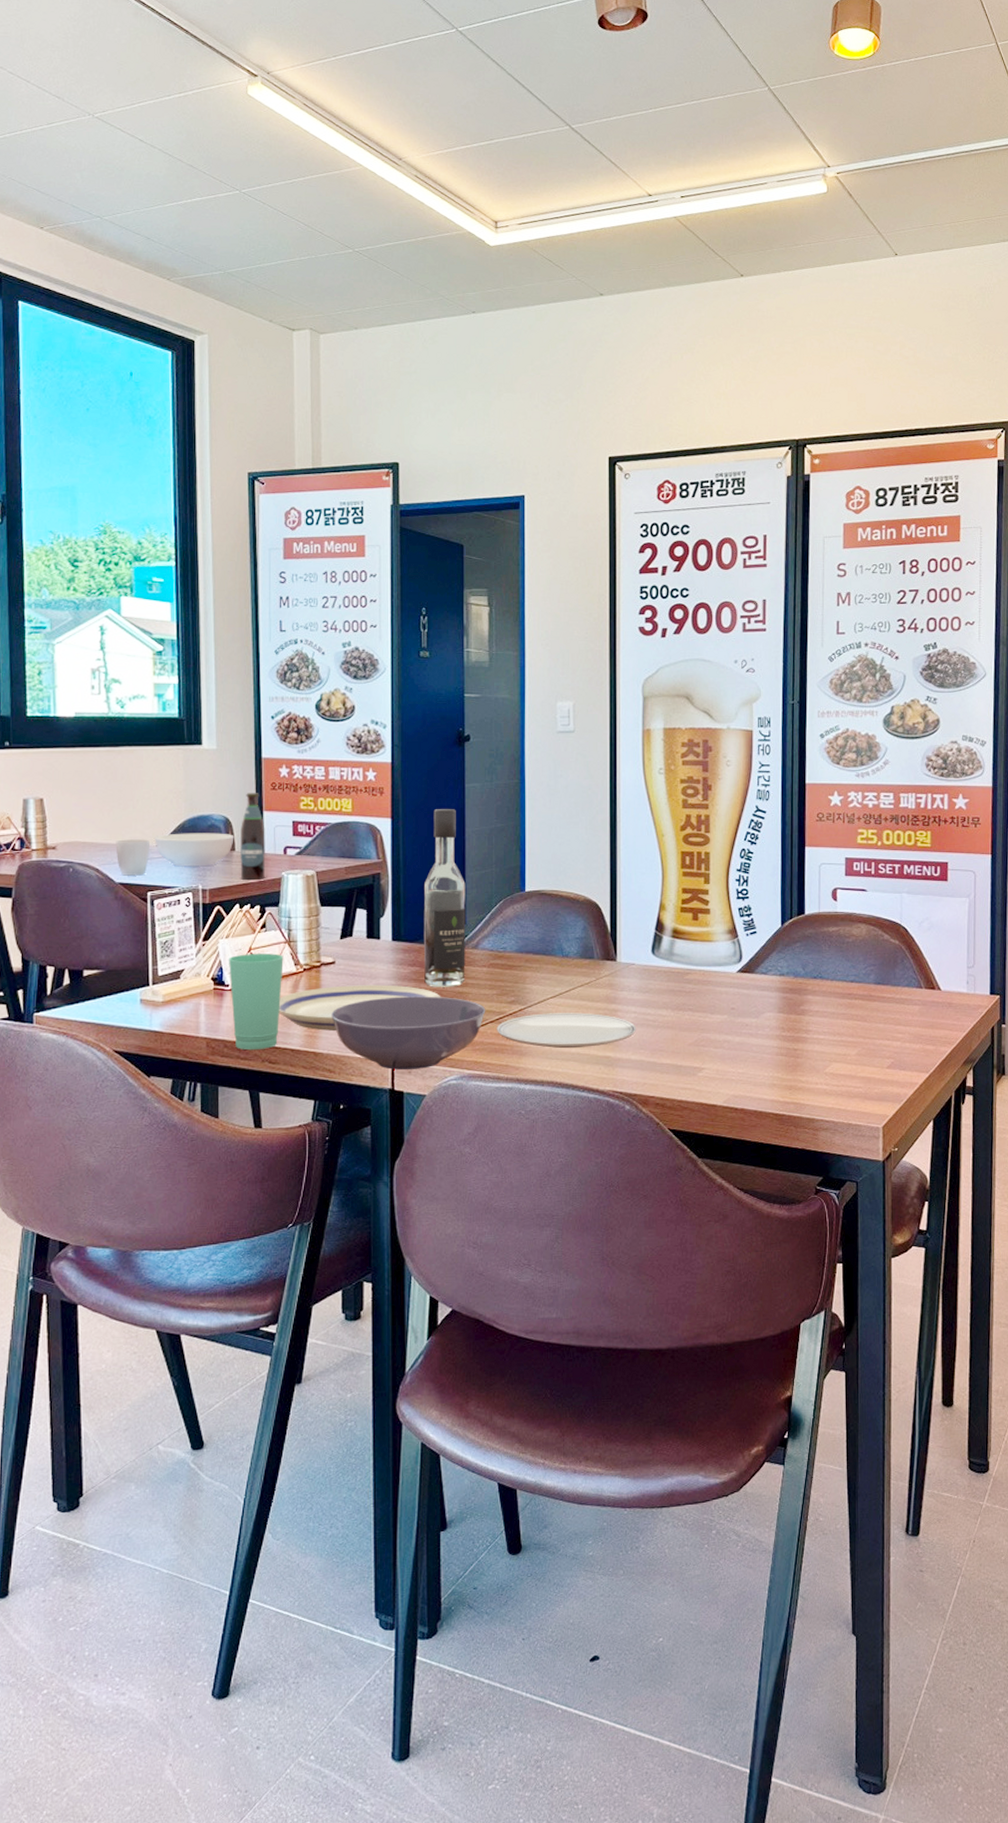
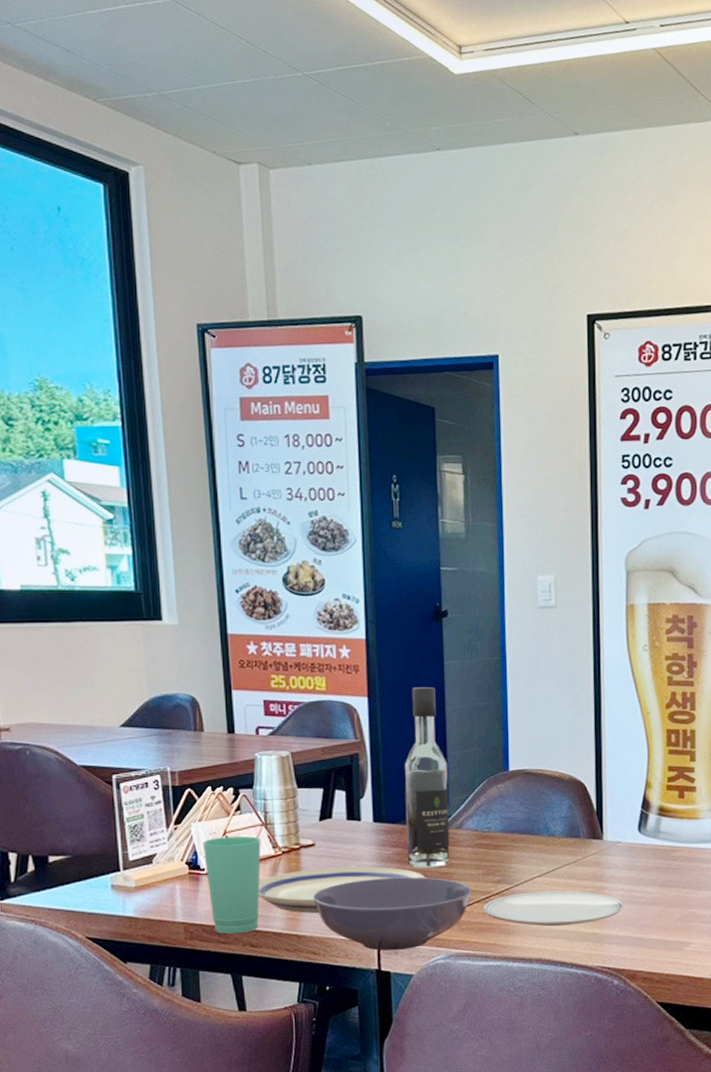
cup: present [115,839,150,876] -> none [74,720,112,758]
bowl: present [155,833,234,867] -> none [116,713,202,749]
bottle: present [240,793,265,881] -> none [208,671,237,762]

